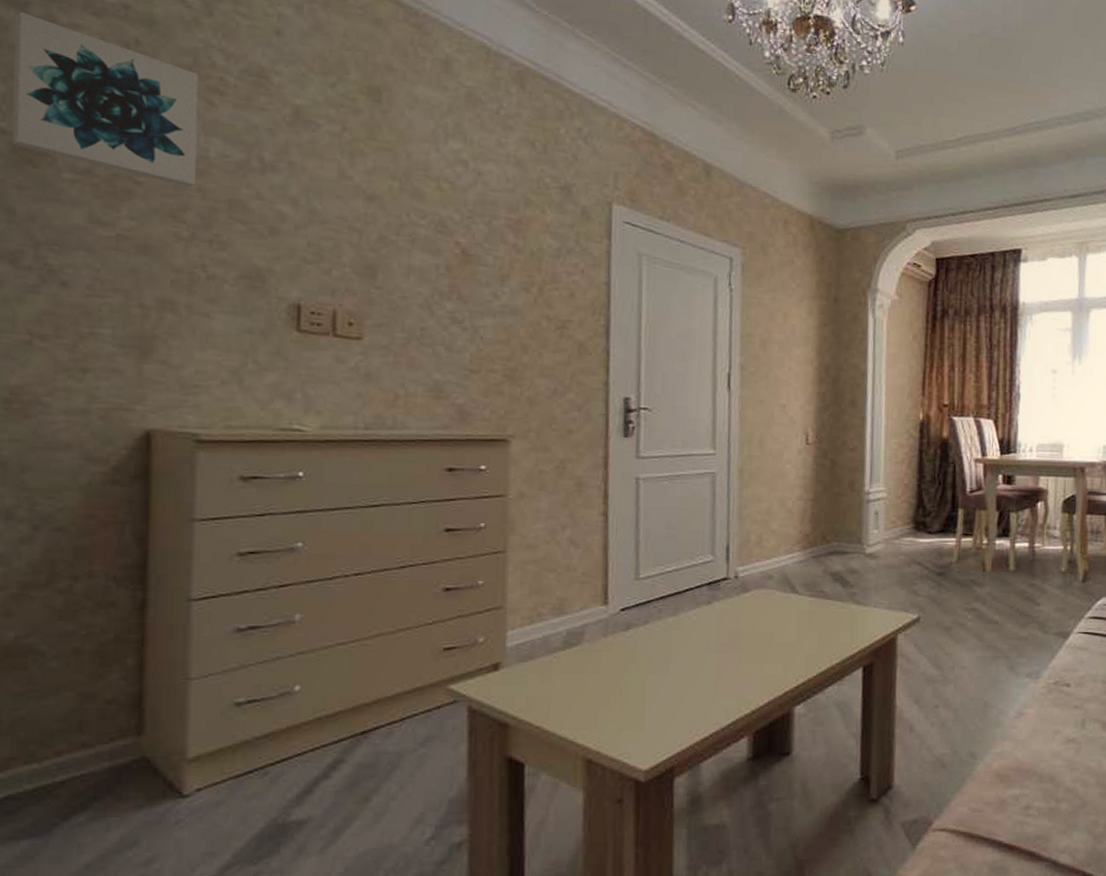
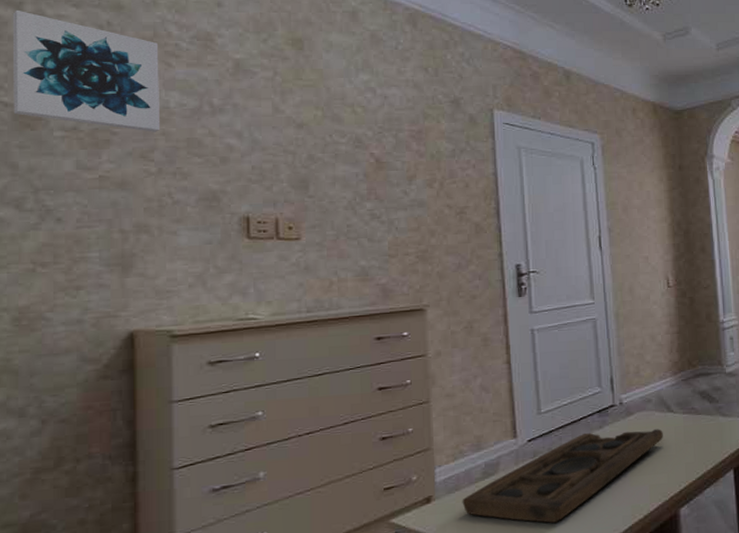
decorative tray: none [536,607,783,708] -> present [462,429,663,523]

